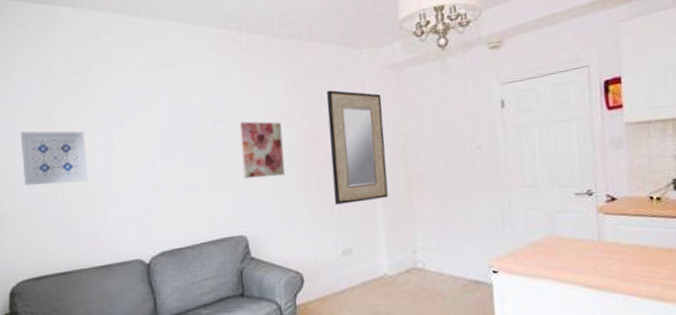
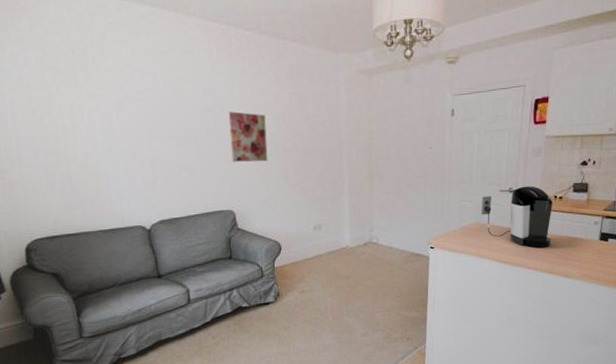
wall art: present [20,131,89,186] -> none [21,105,91,157]
home mirror: present [326,90,389,205] -> none [305,89,354,189]
coffee maker: none [552,185,656,266] -> present [480,185,553,248]

